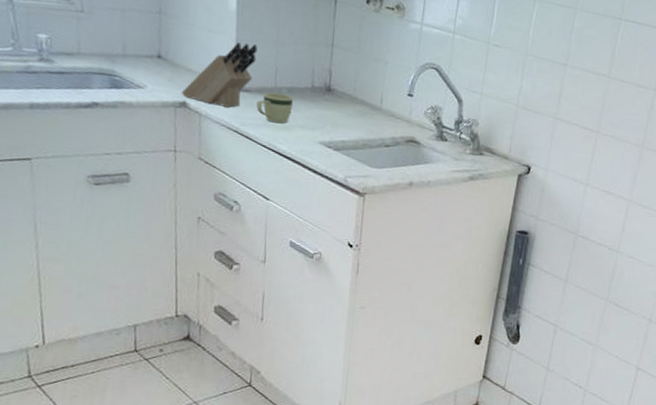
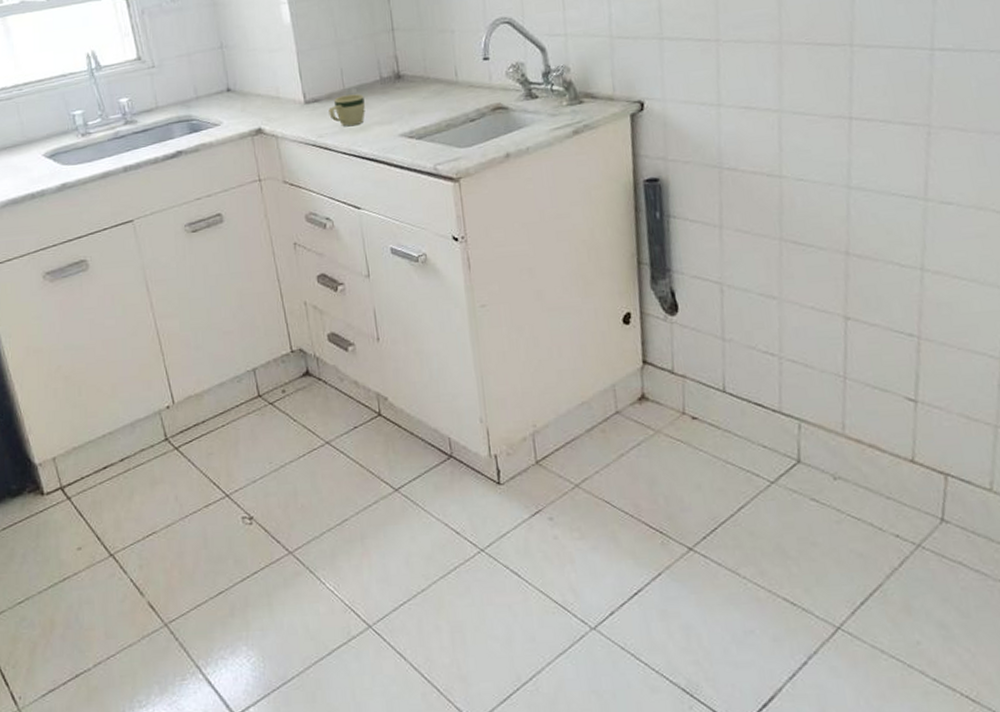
knife block: present [181,42,258,108] -> none [254,51,320,124]

